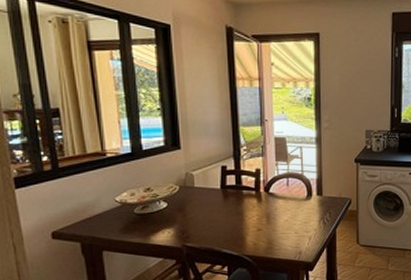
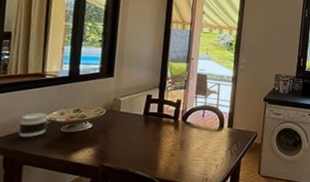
jar: none [89,195,119,223] -> present [18,112,48,138]

